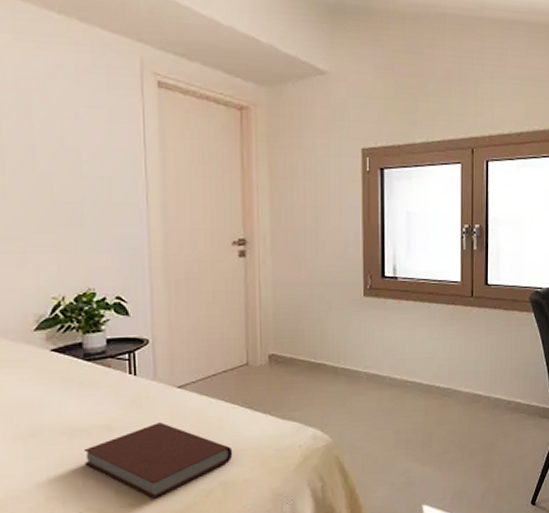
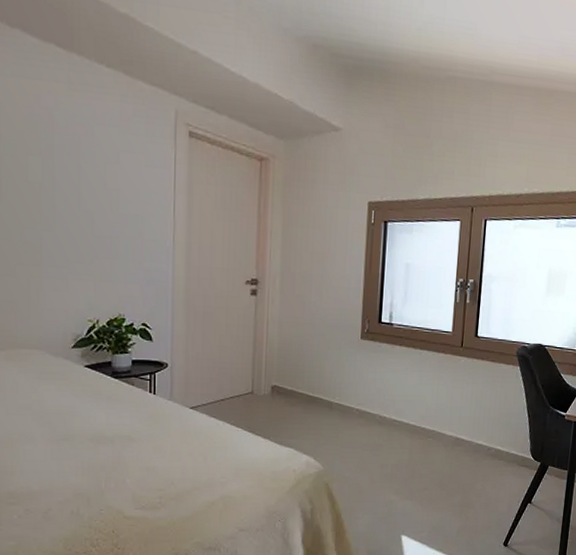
book: present [83,422,233,499] -> none [107,438,235,504]

